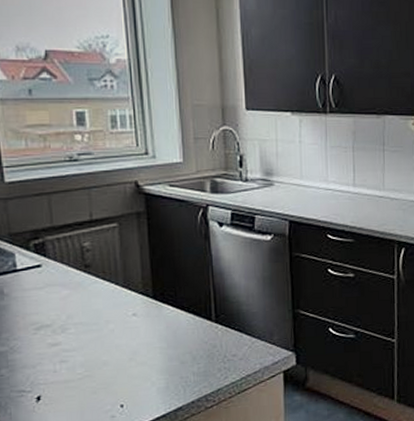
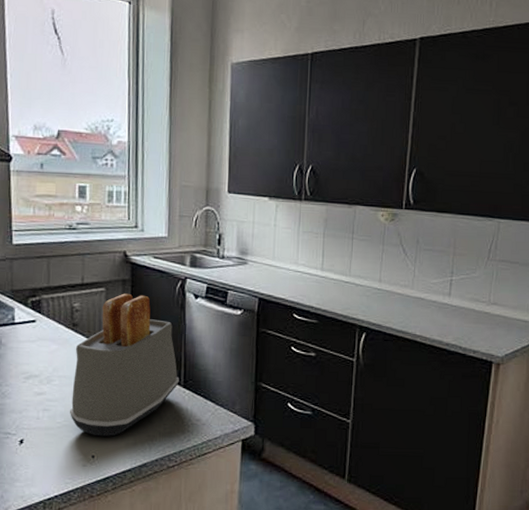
toaster: none [90,227,210,384] -> present [70,293,179,437]

